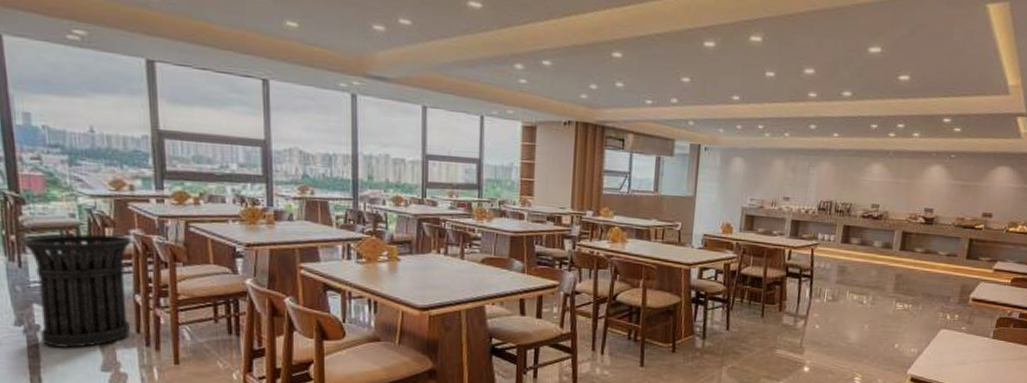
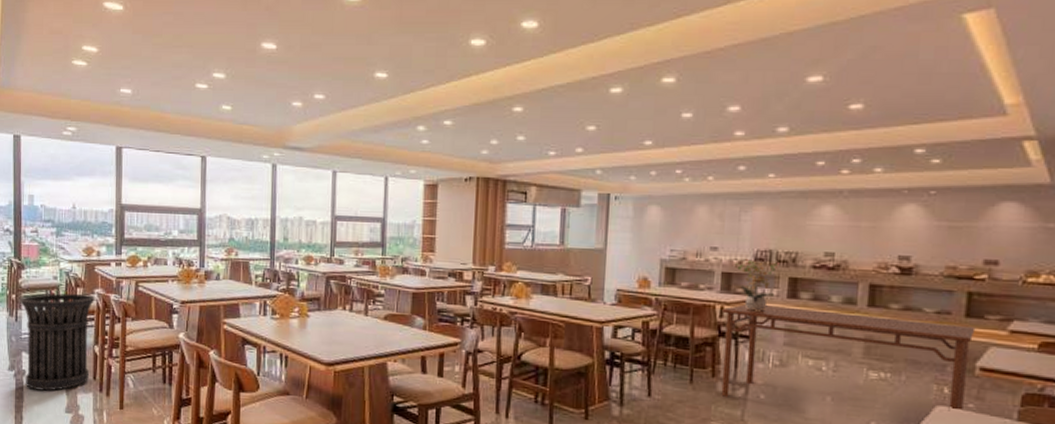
dining table: none [785,248,972,333] -> present [721,304,976,411]
potted plant: none [800,209,837,255] -> present [732,259,779,312]

